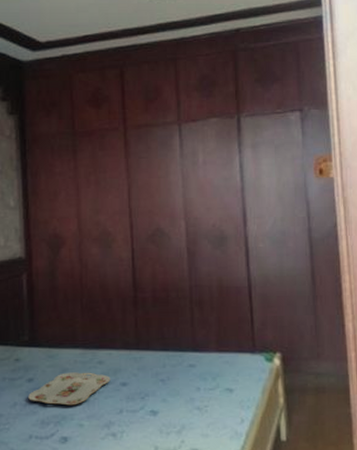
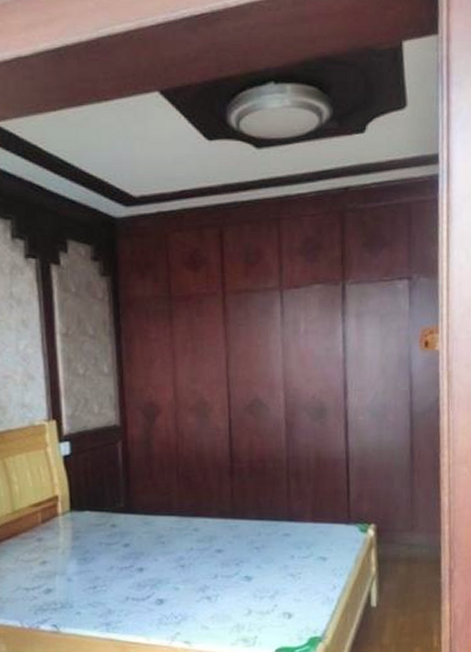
serving tray: present [28,372,111,406] -> none [125,539,206,570]

